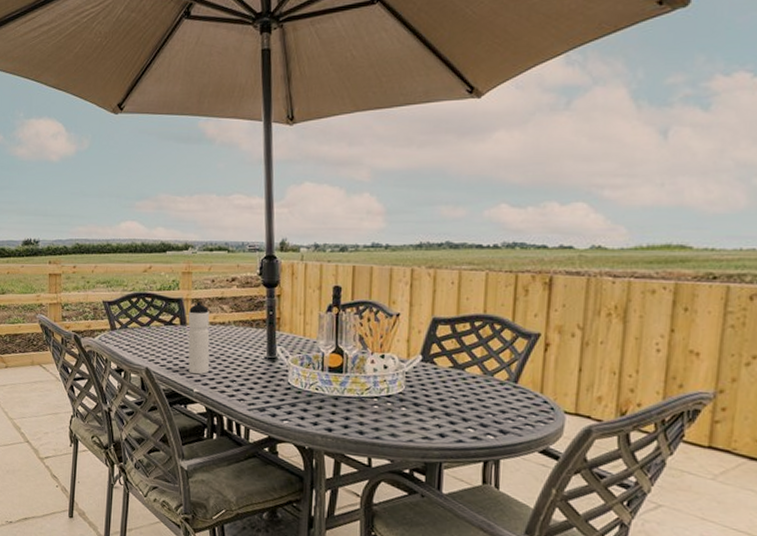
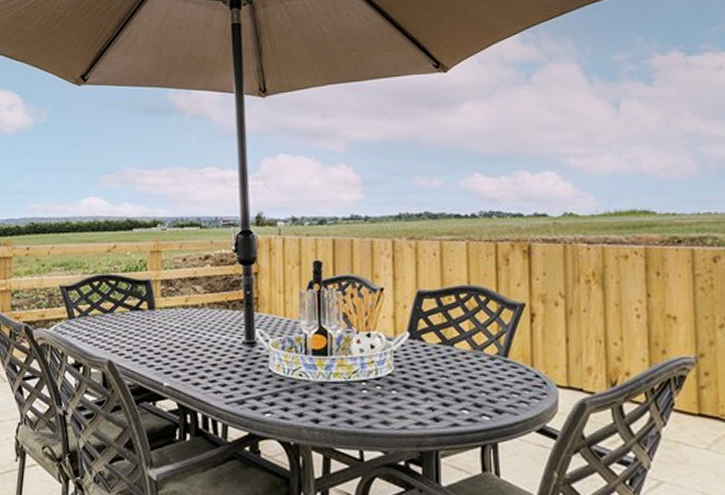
water bottle: present [188,301,210,375] -> none [157,282,182,366]

